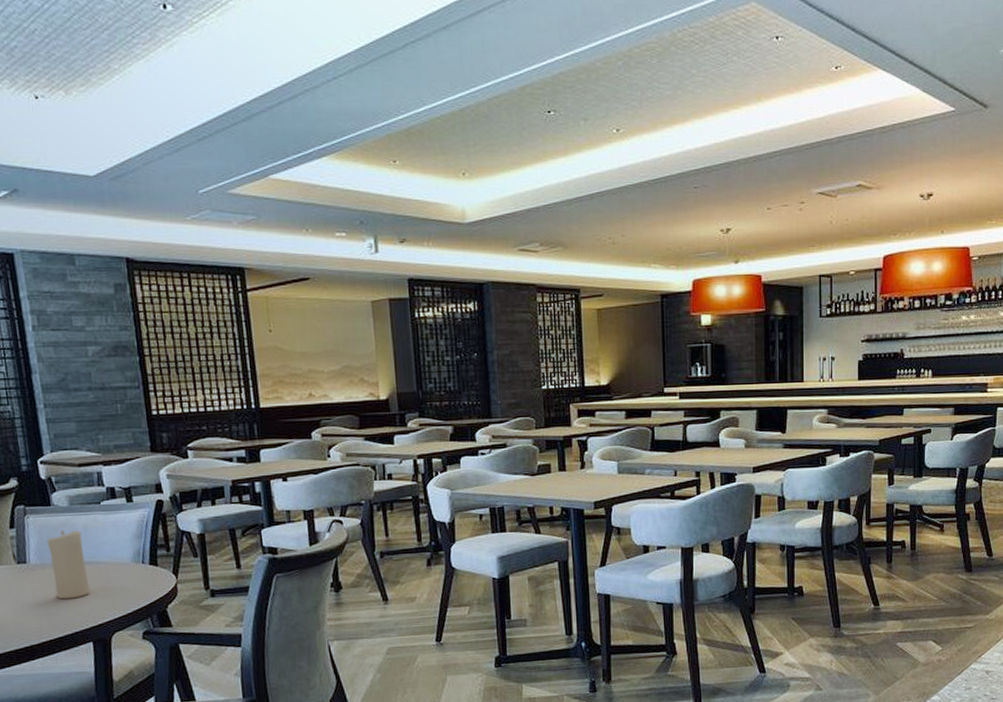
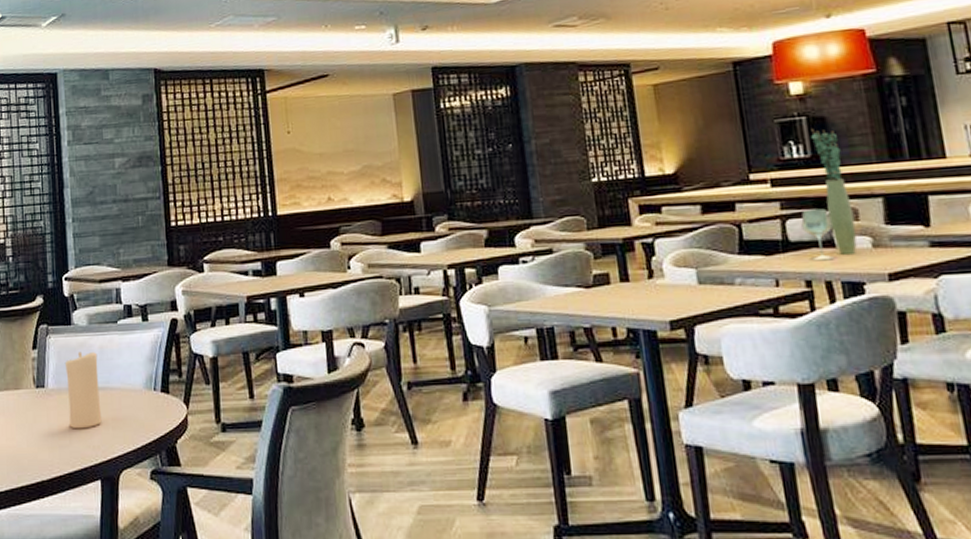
wine glass: none [698,417,719,457] -> present [801,208,835,261]
vase: none [713,354,736,454] -> present [810,129,858,256]

